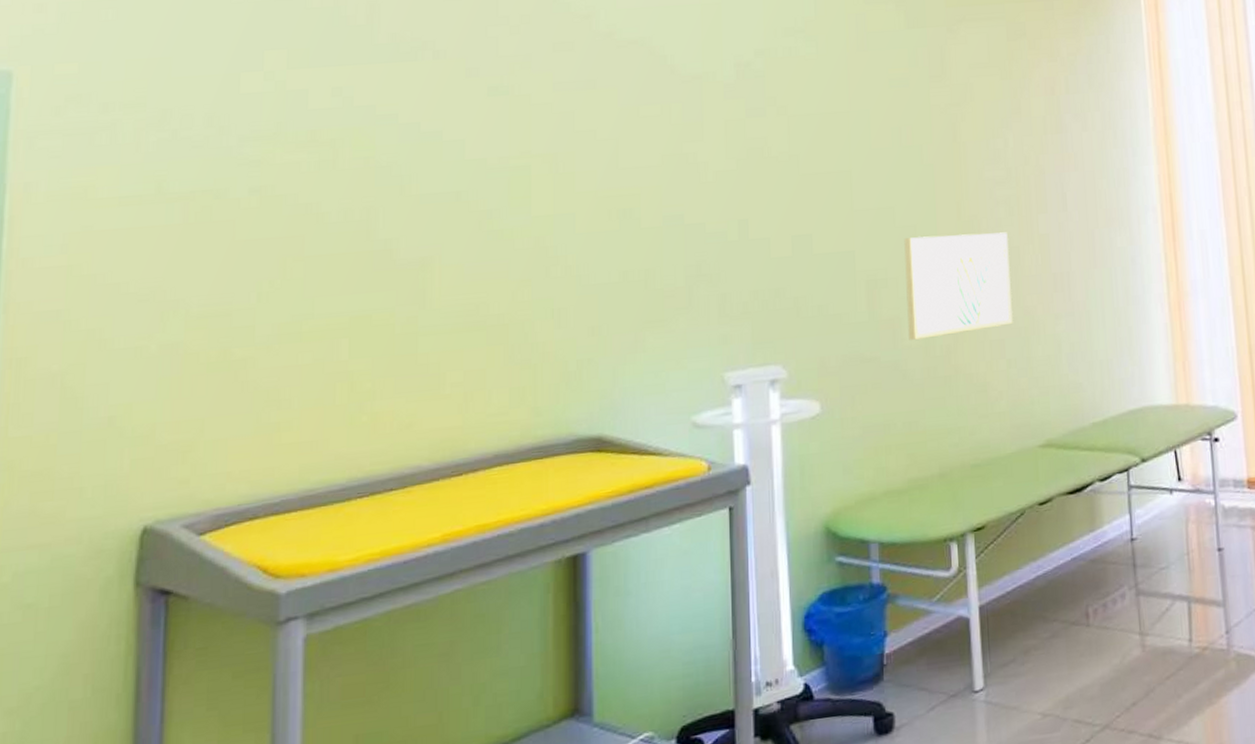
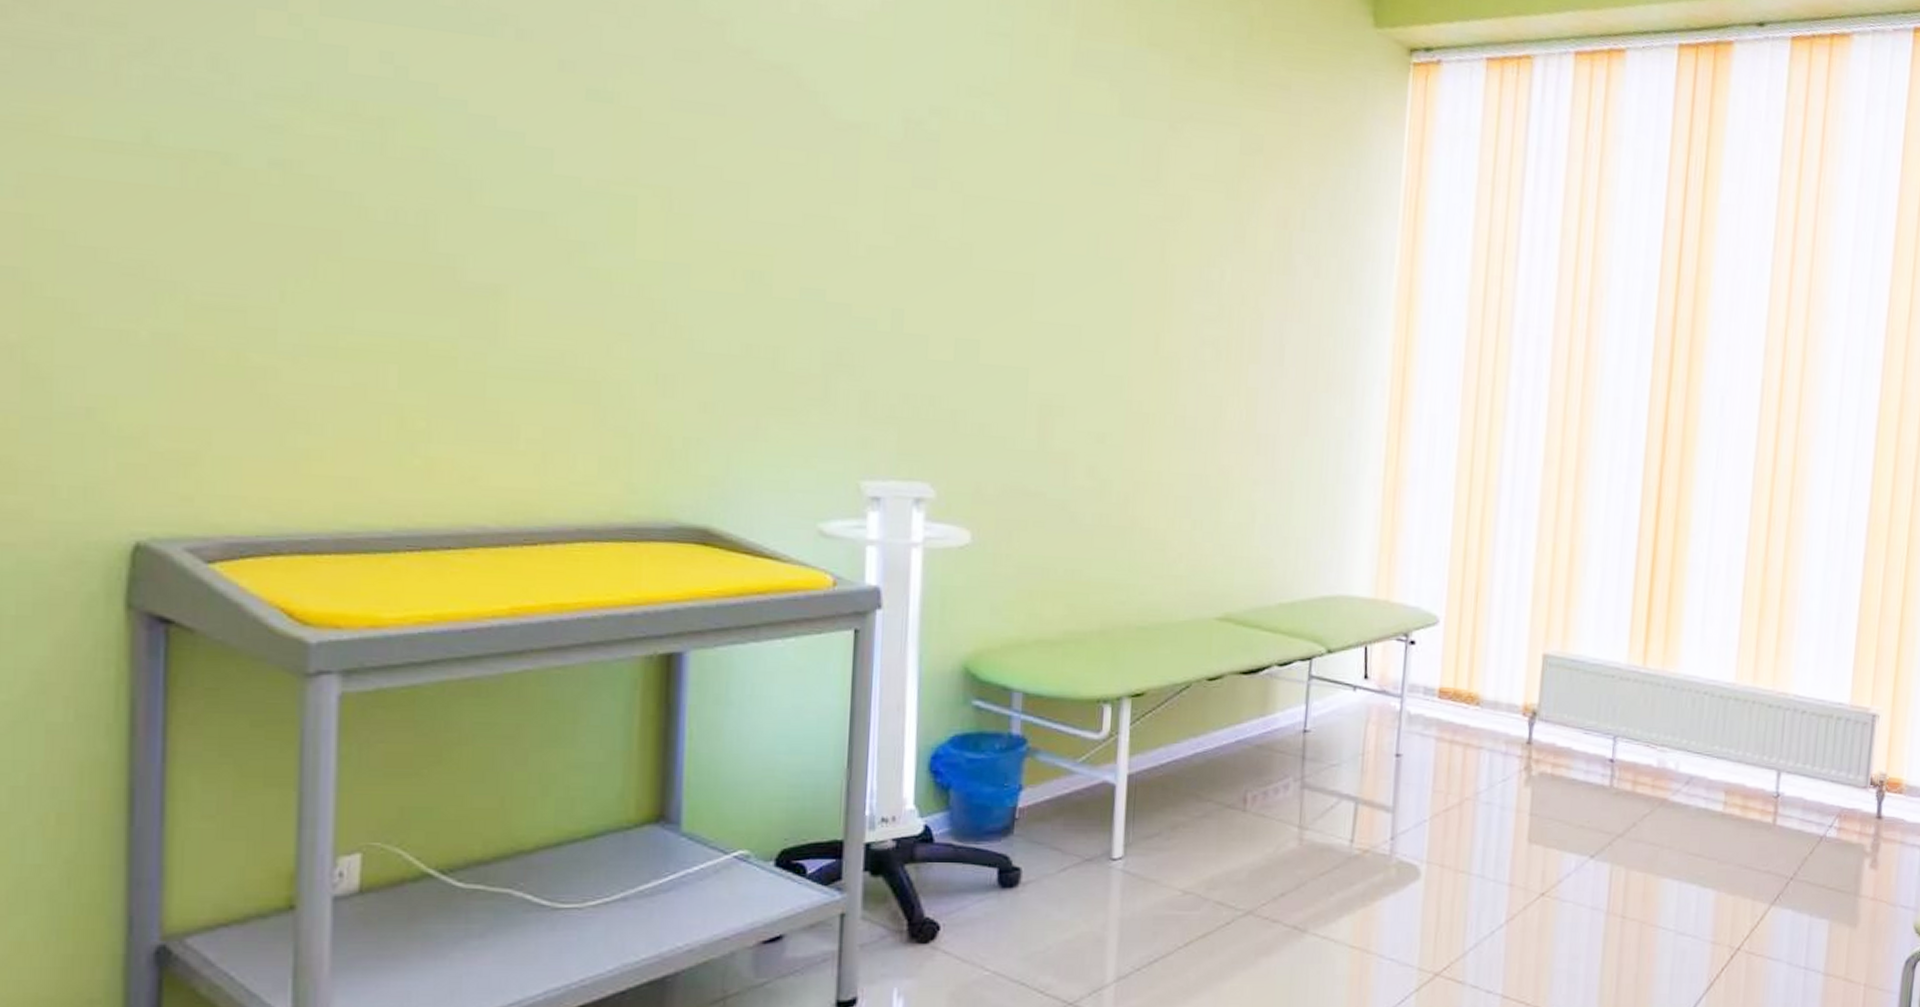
wall art: present [904,232,1013,340] -> none [1082,364,1211,482]

